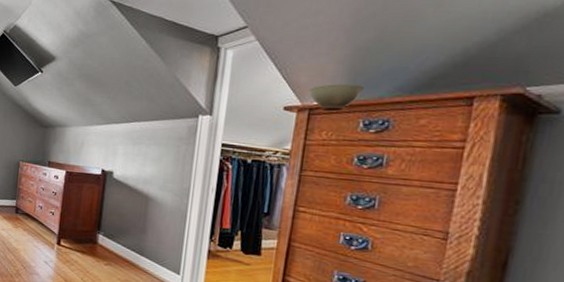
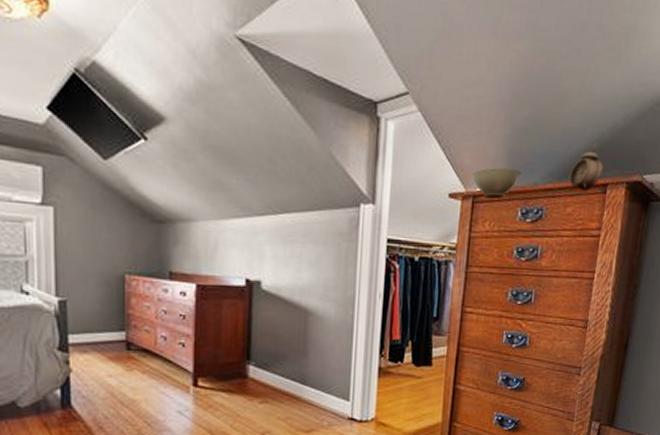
alarm clock: none [422,59,468,104] -> present [568,144,603,192]

